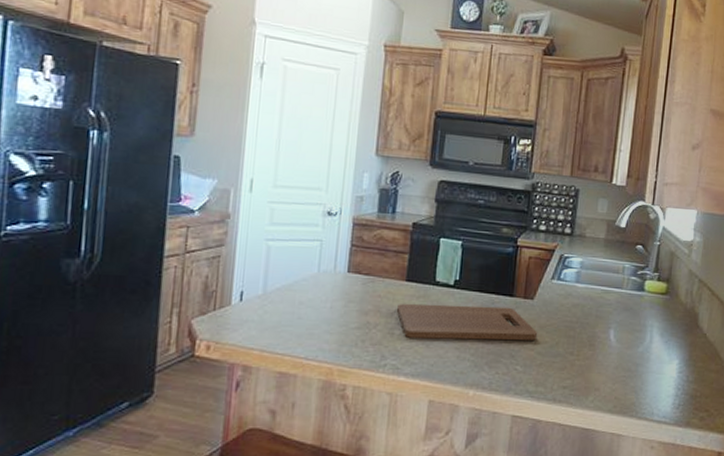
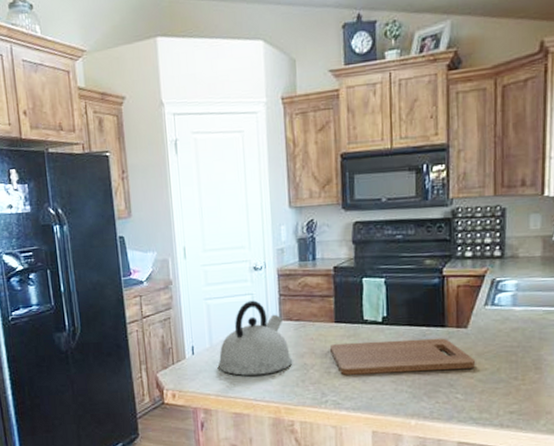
kettle: none [268,247,355,331] -> present [217,300,293,376]

